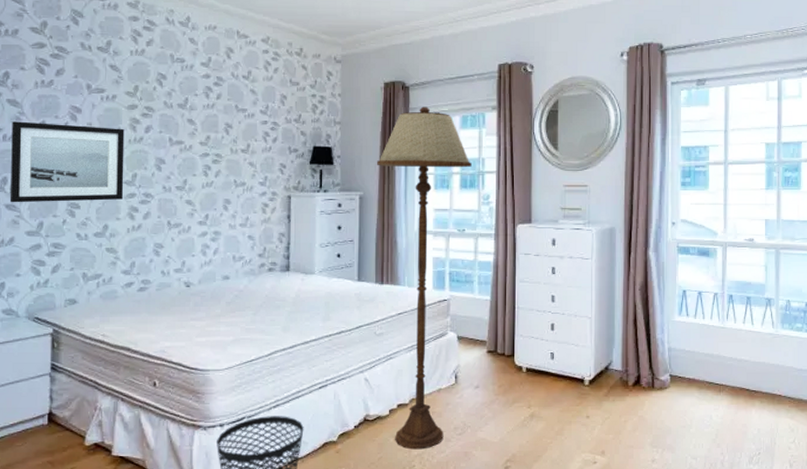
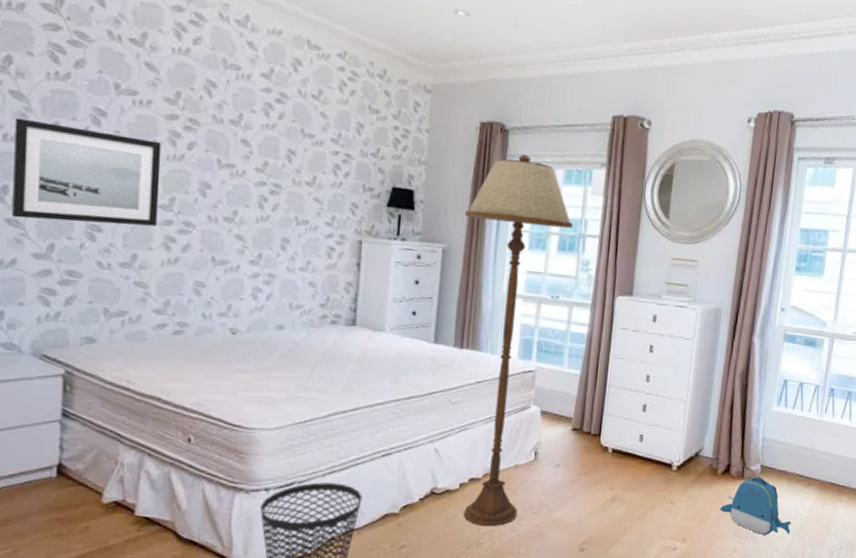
backpack: none [635,386,707,444] -> present [720,477,792,535]

